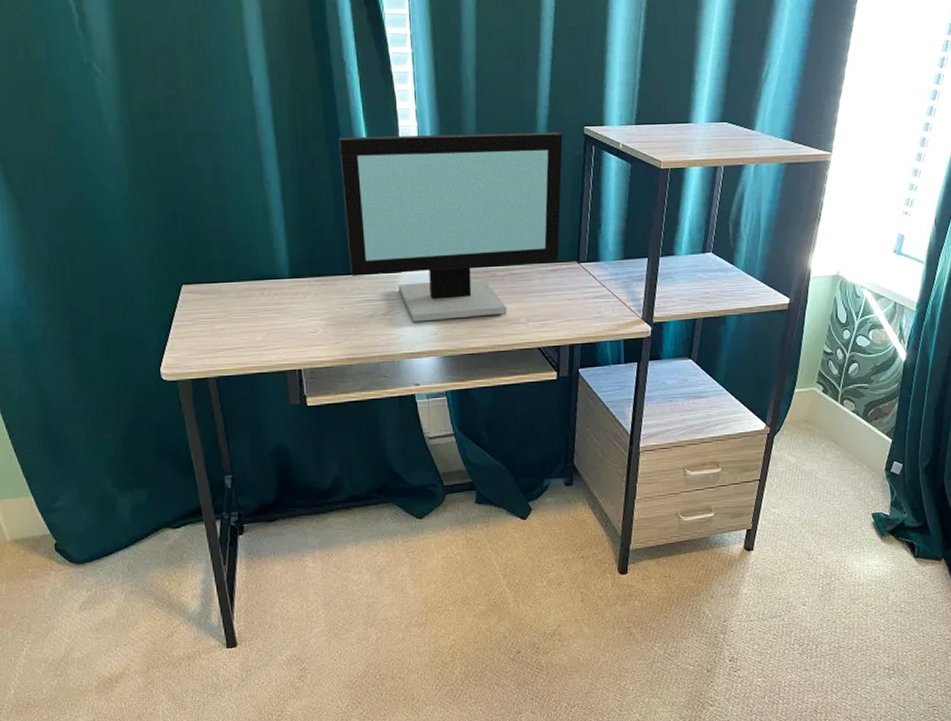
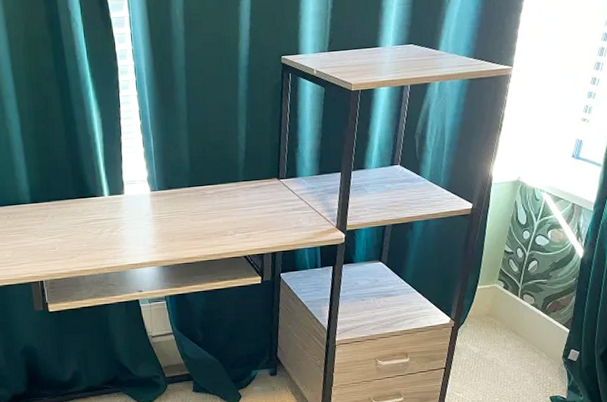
computer monitor: present [338,131,563,322] -> none [67,62,263,237]

